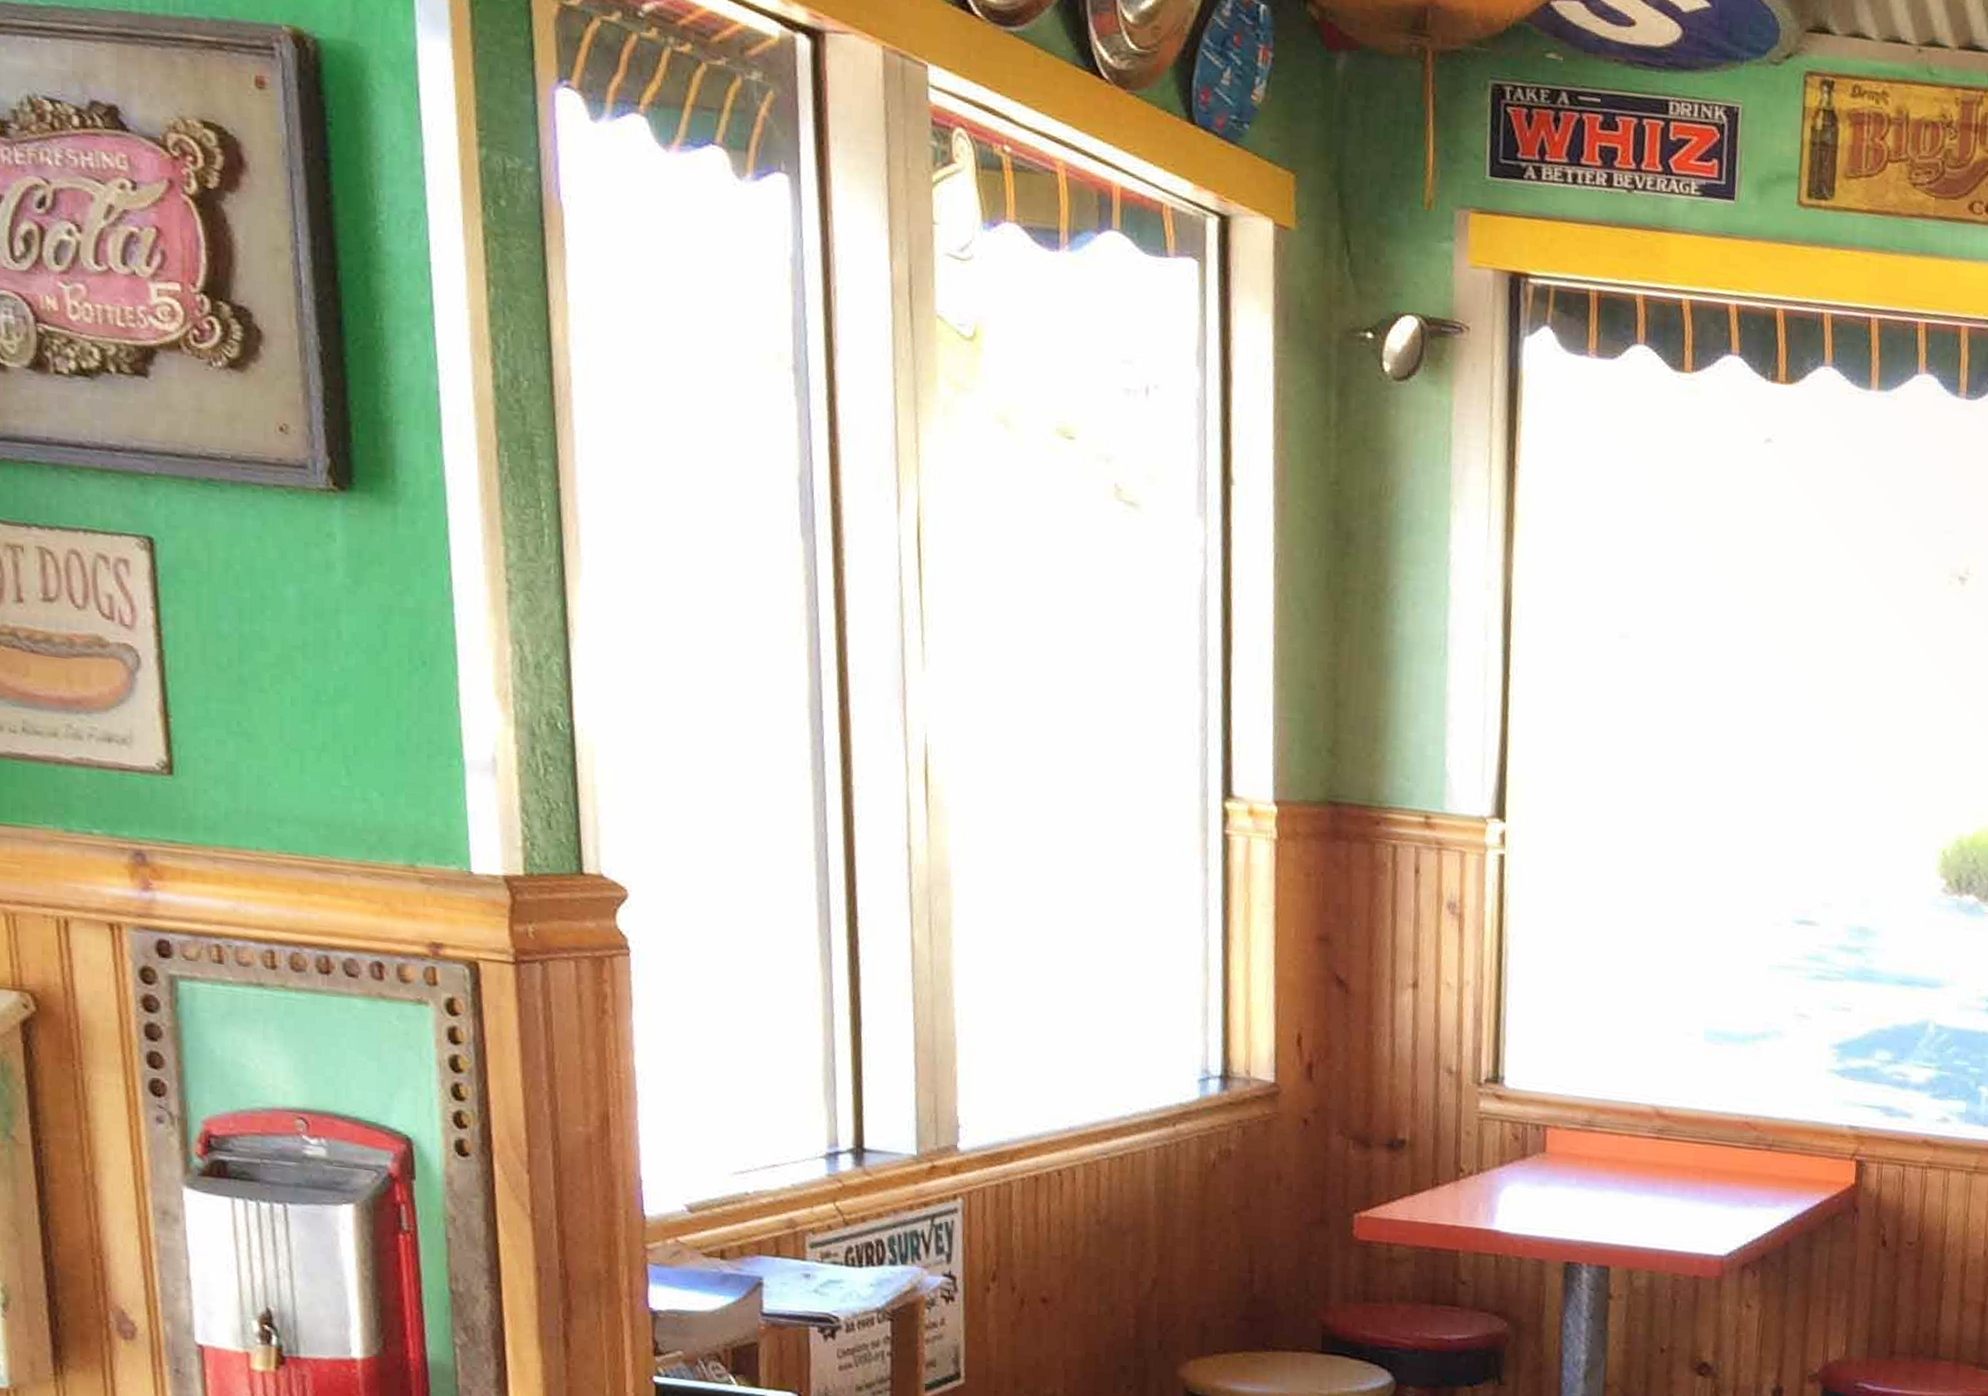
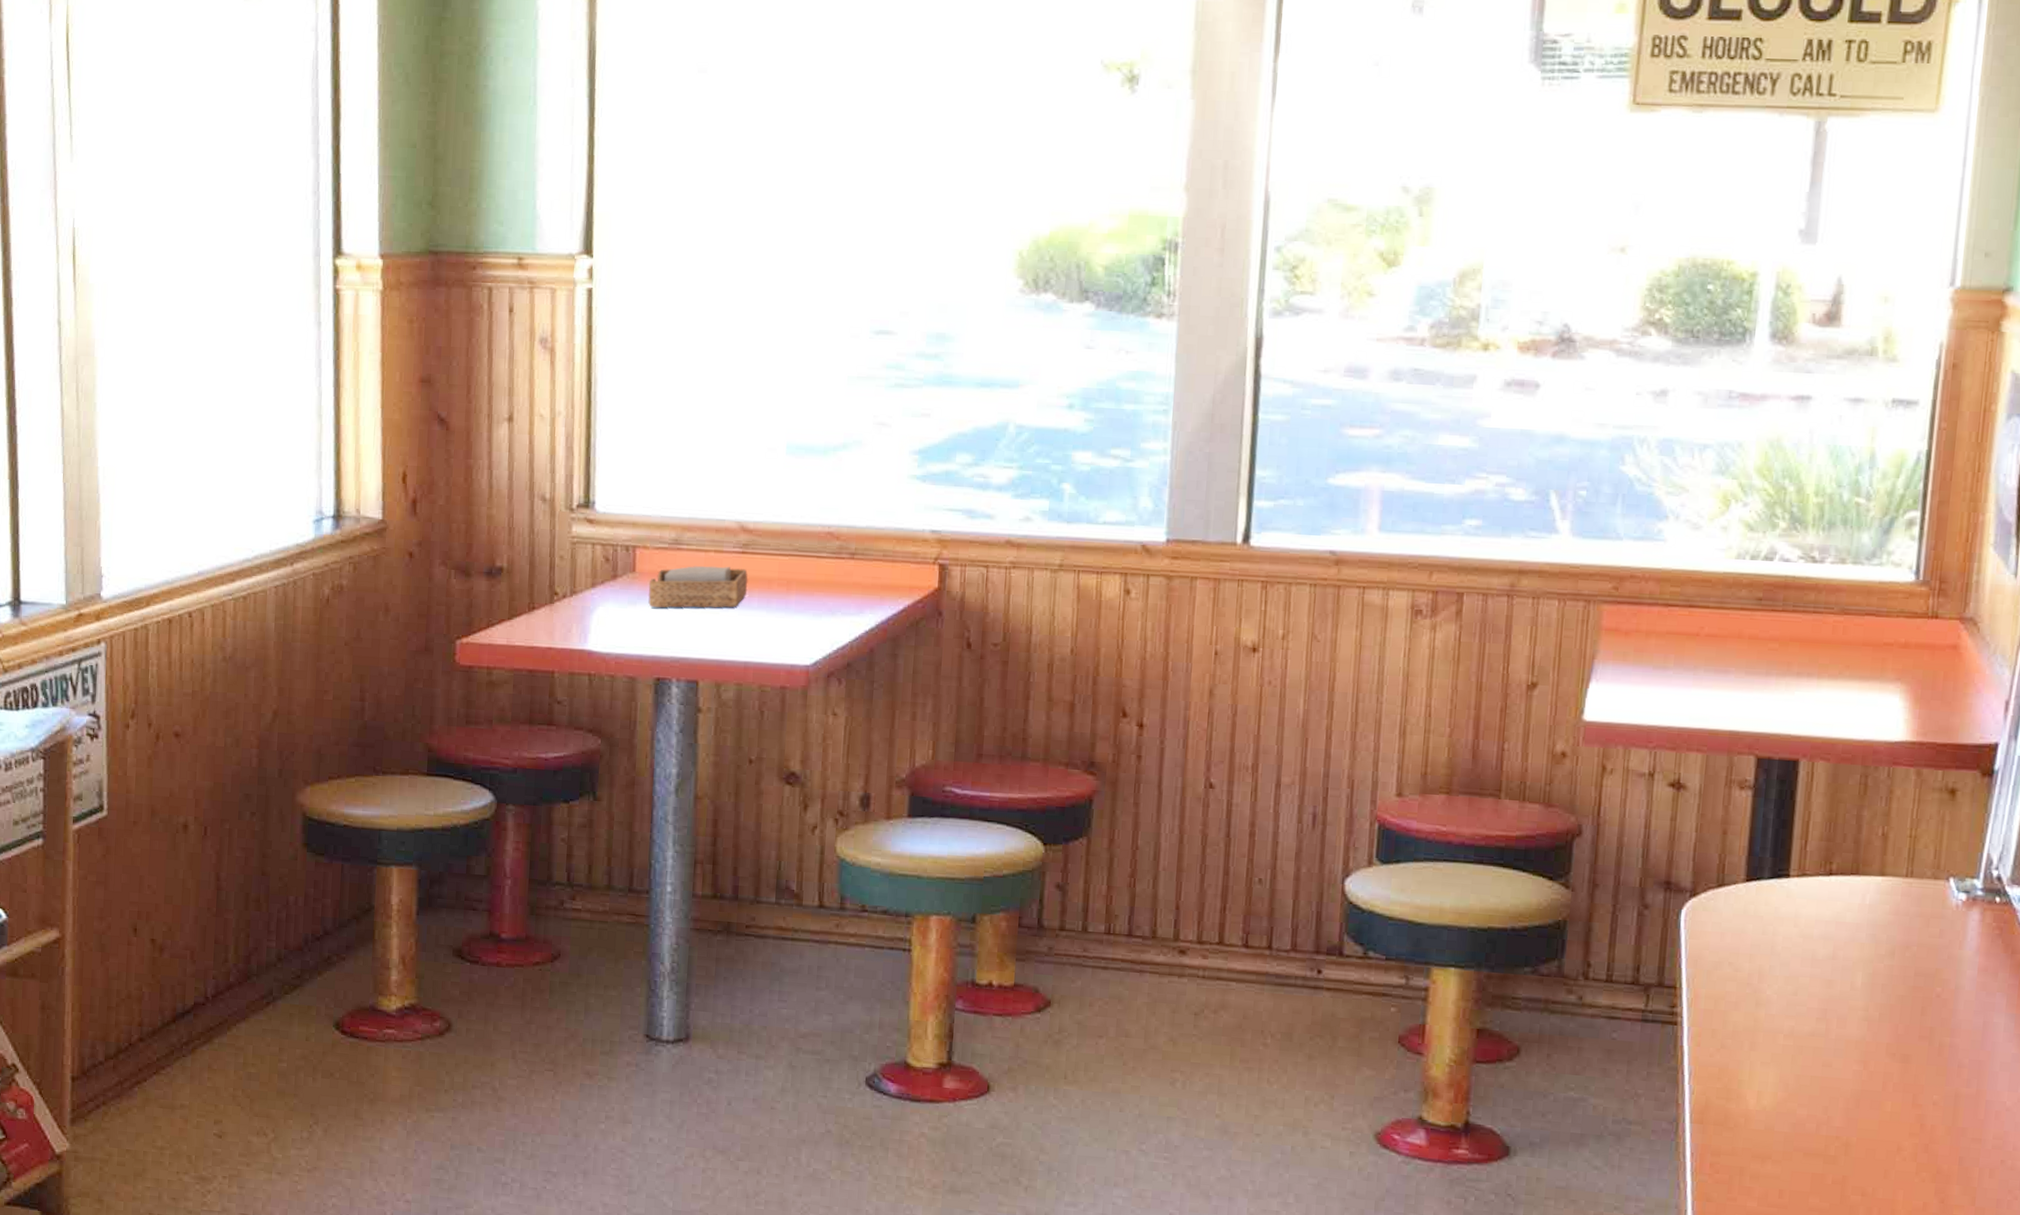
napkin holder: none [1558,1149,1663,1194] -> present [648,566,748,608]

